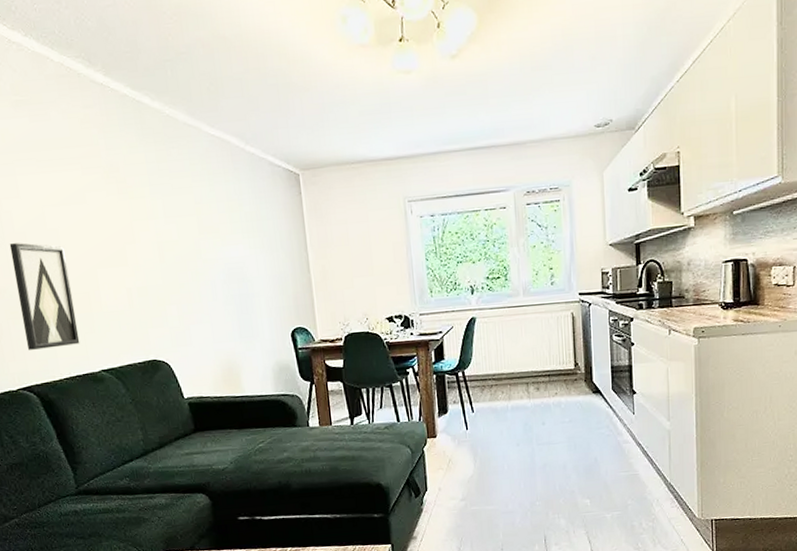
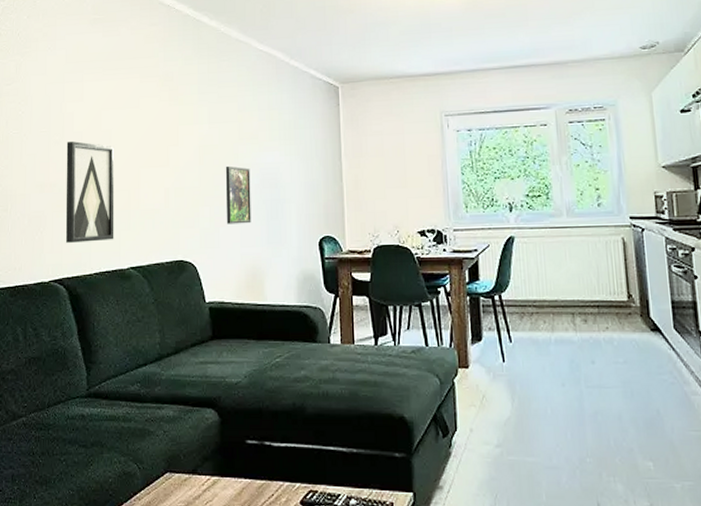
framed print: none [188,262,222,322] -> present [225,165,251,224]

